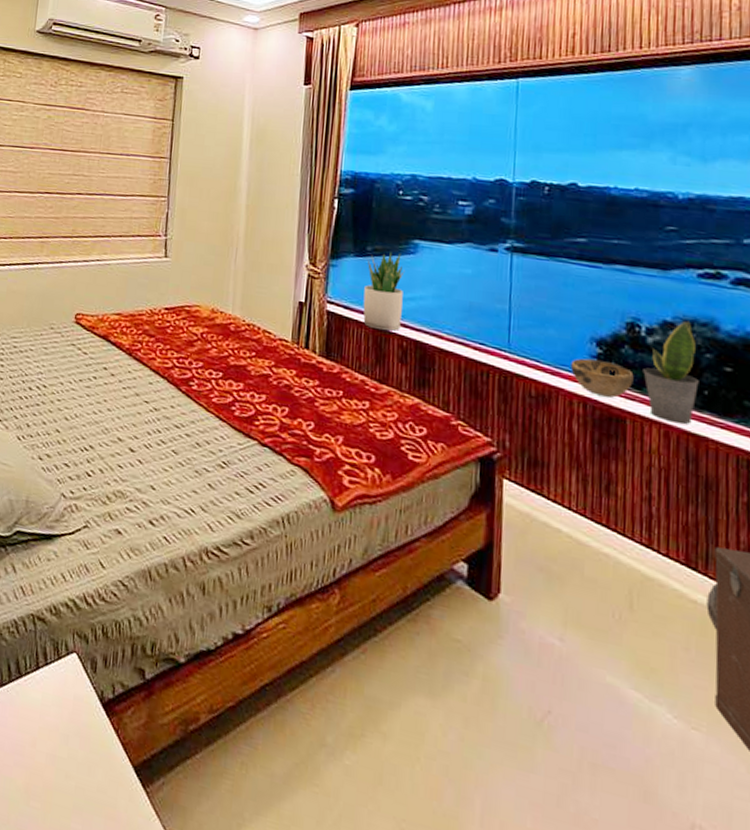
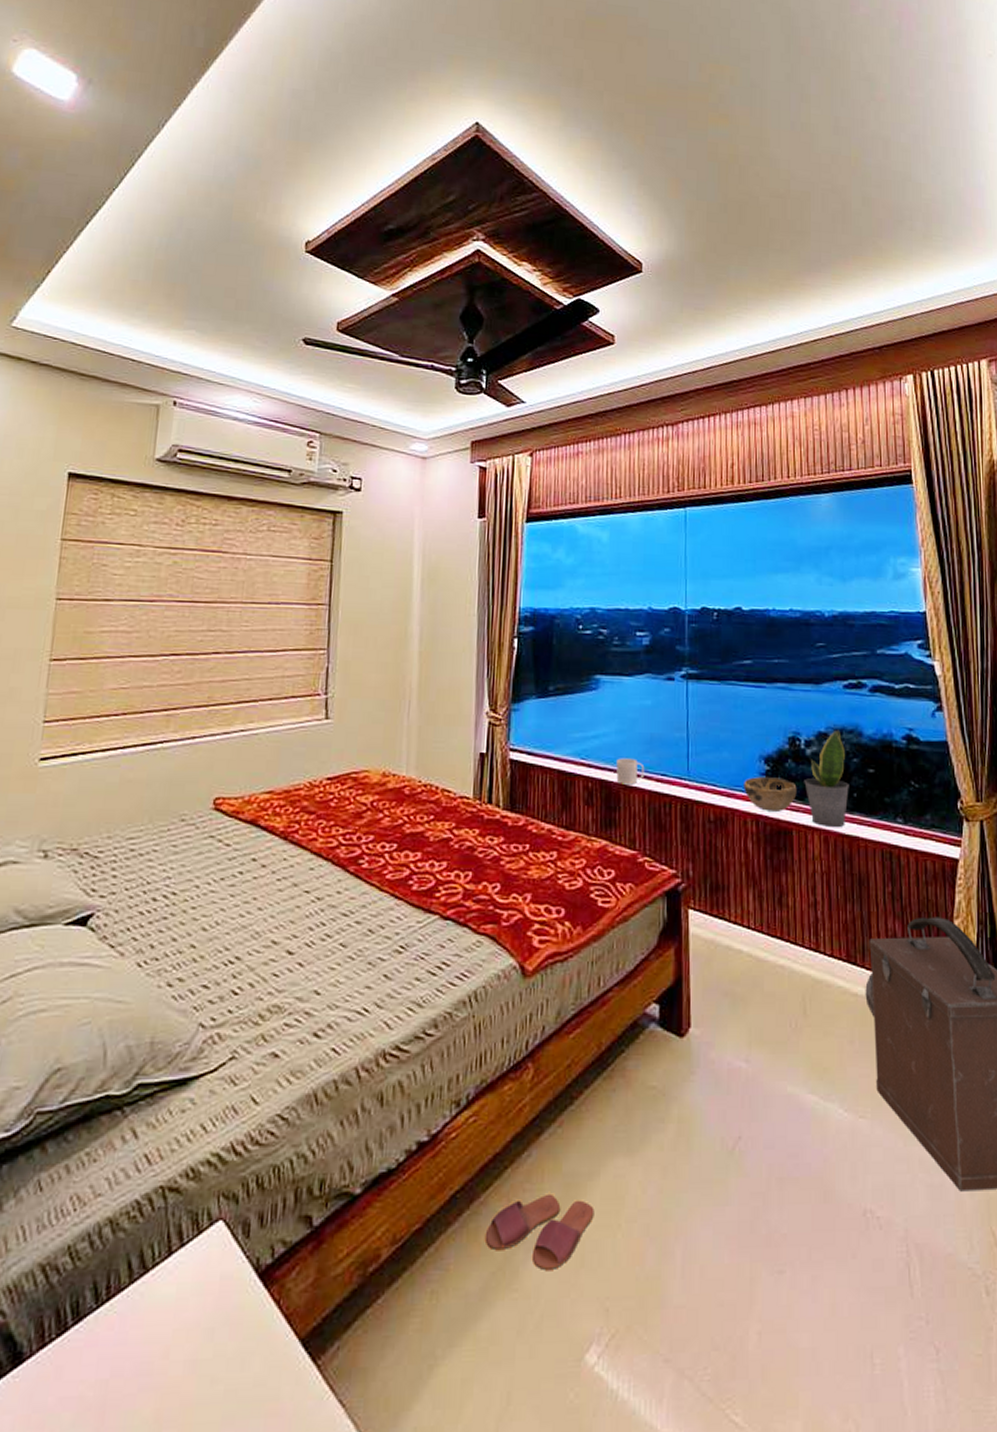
slippers: none [291,707,394,779] -> present [486,1193,595,1270]
planter: present [363,252,405,331] -> none [547,690,587,774]
mug: none [432,322,462,350] -> present [616,758,645,785]

